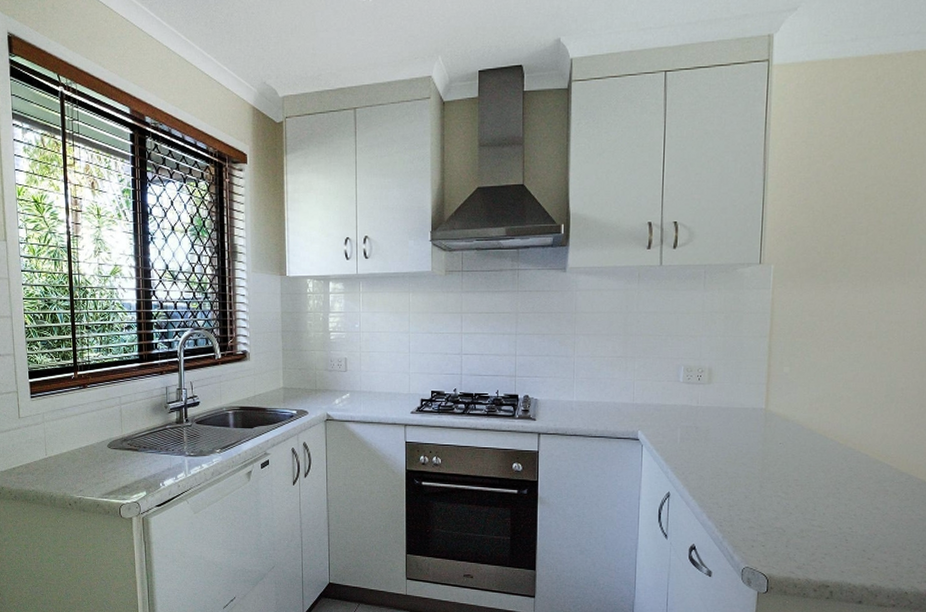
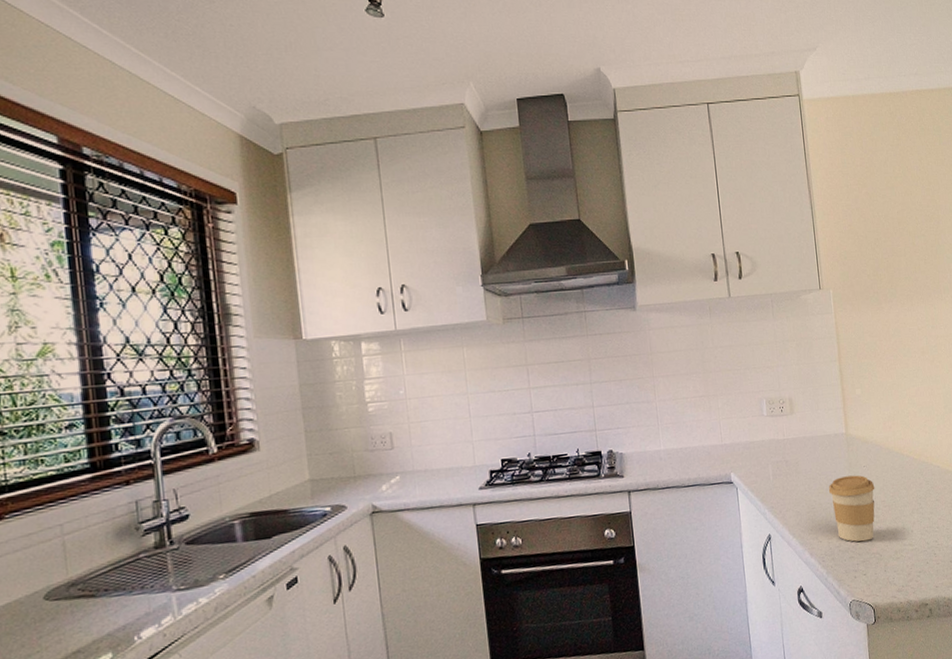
coffee cup: none [737,450,789,515] -> present [828,475,875,542]

